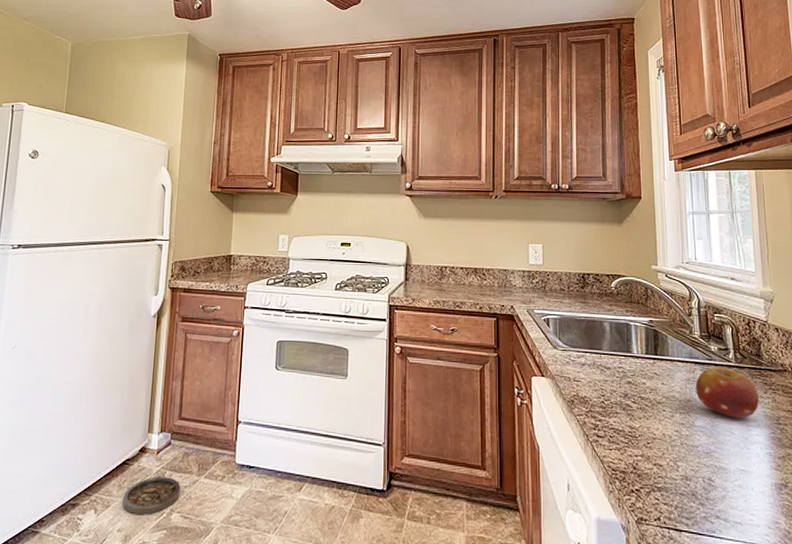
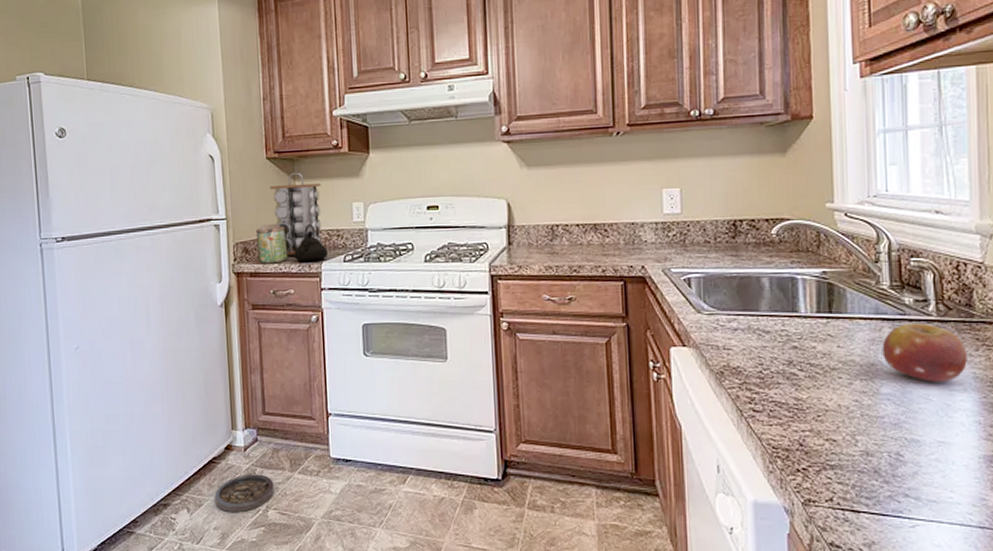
canister: none [192,247,220,282] -> present [256,223,288,264]
spice rack: none [211,205,255,277] -> present [270,172,323,256]
teakettle: none [224,249,254,284] -> present [293,223,328,263]

